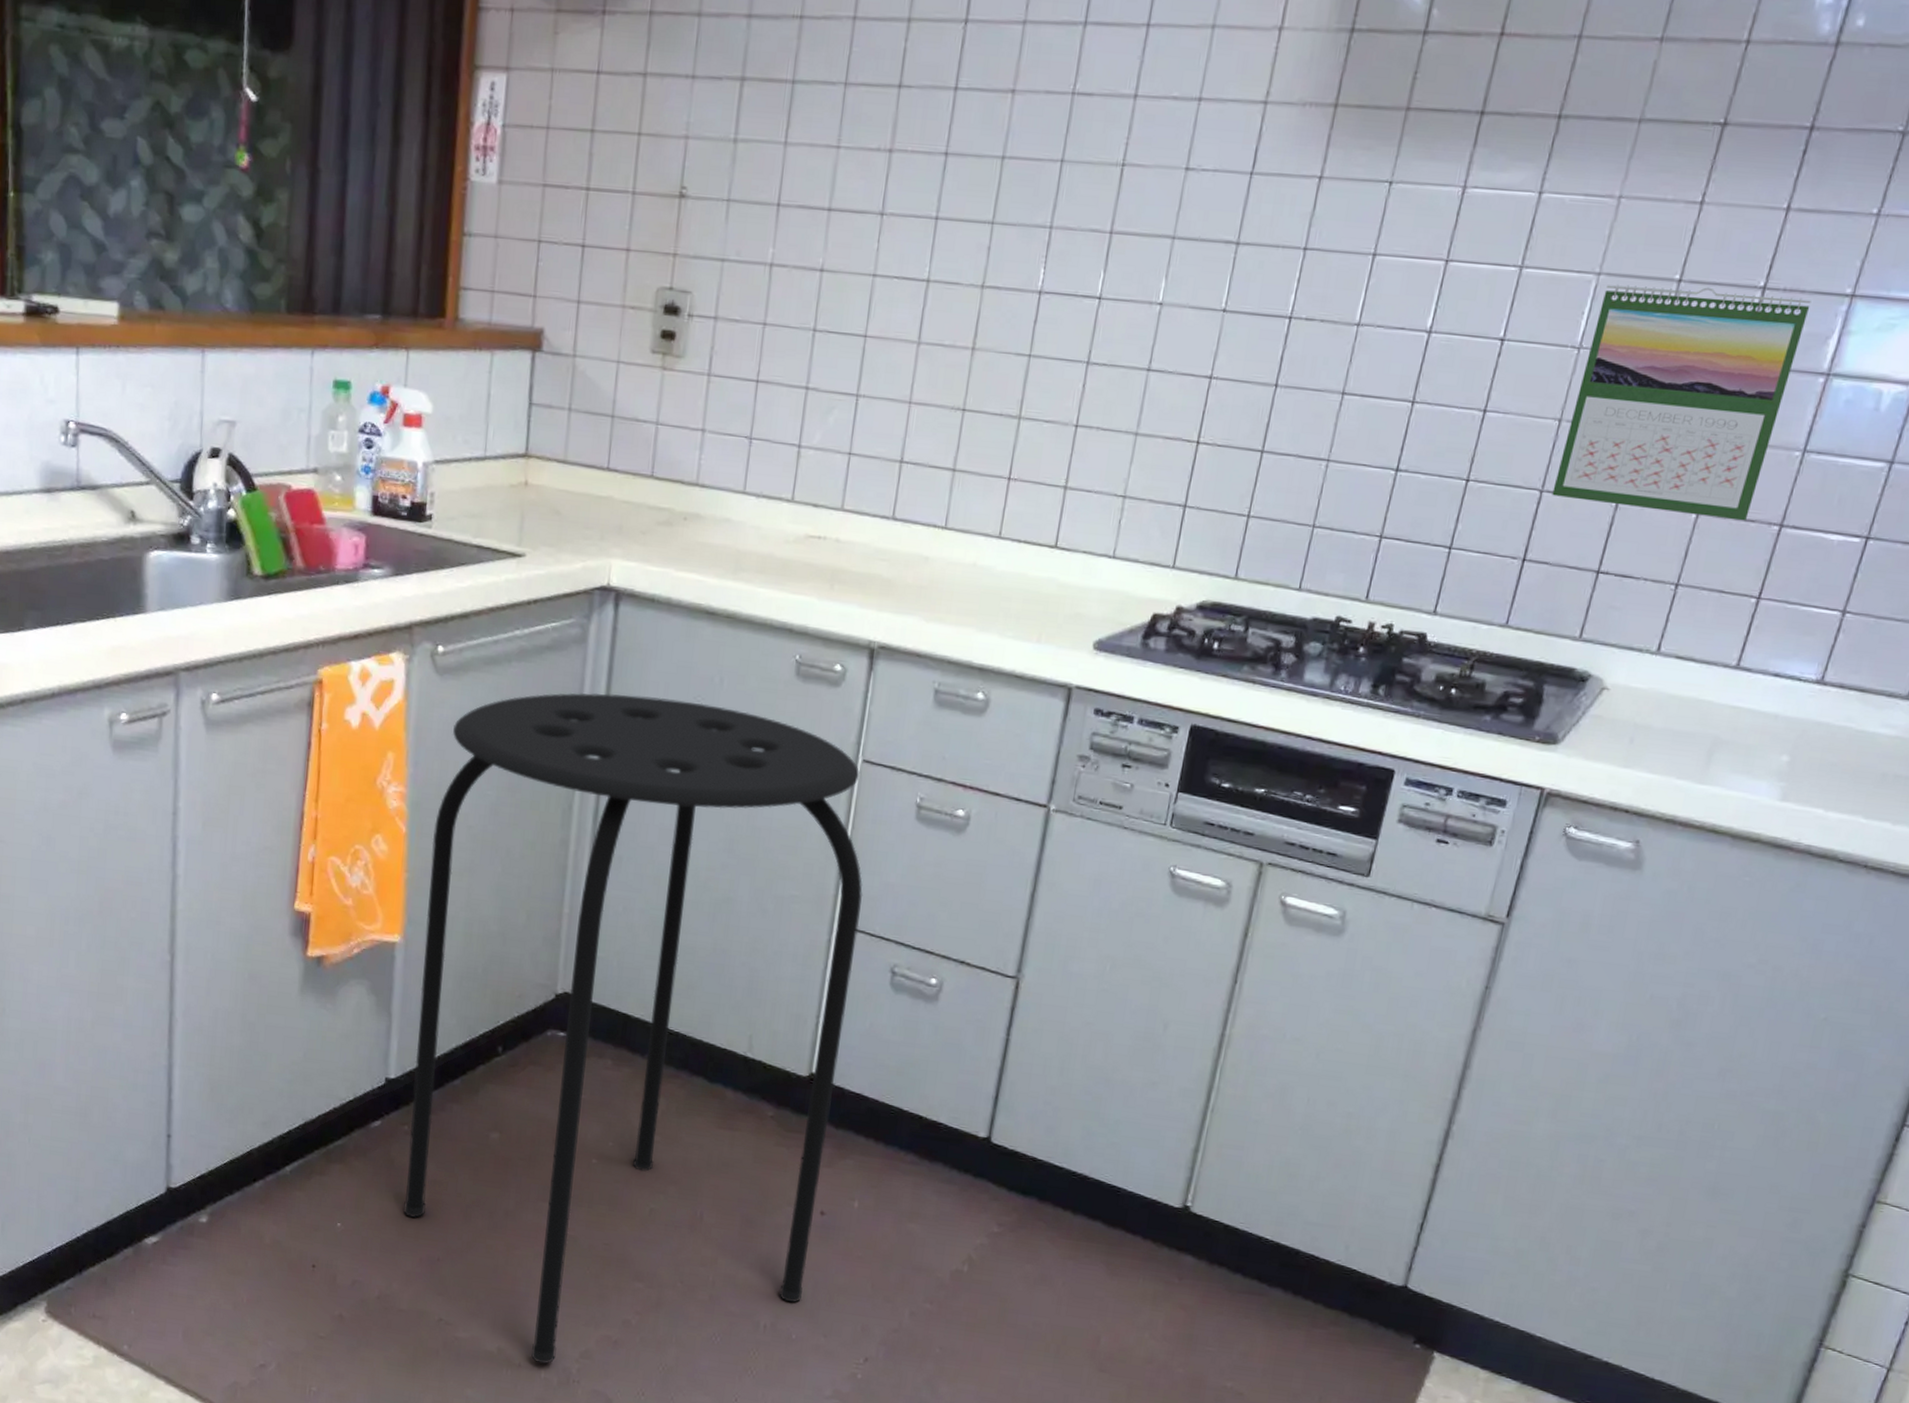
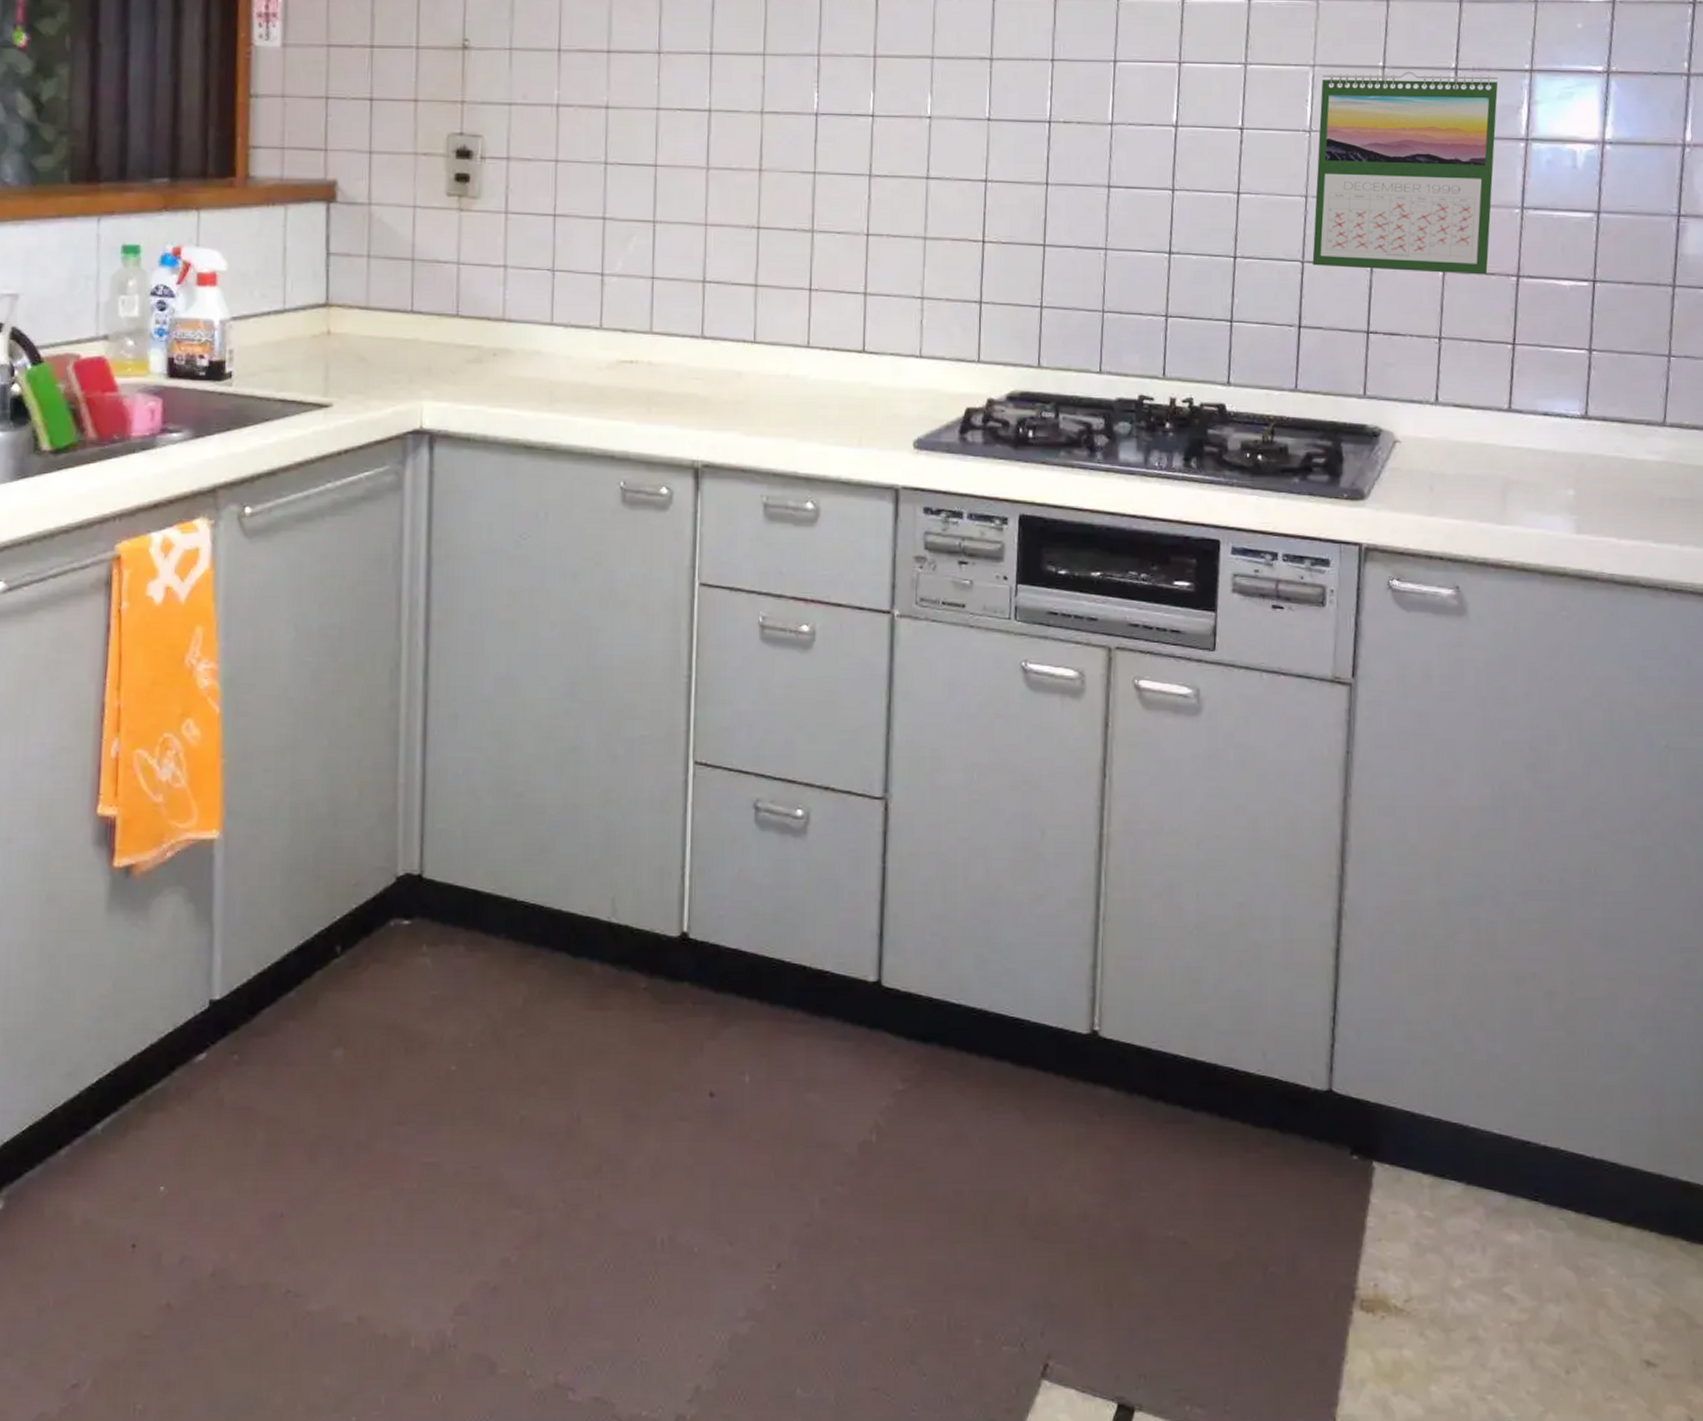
stool: present [403,692,863,1365] -> none [238,538,716,1330]

